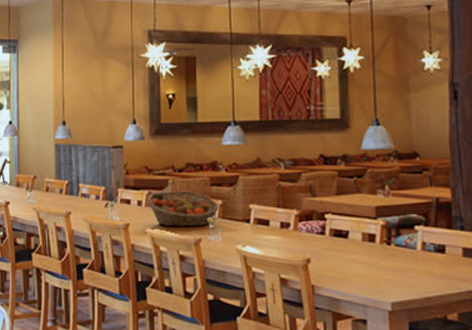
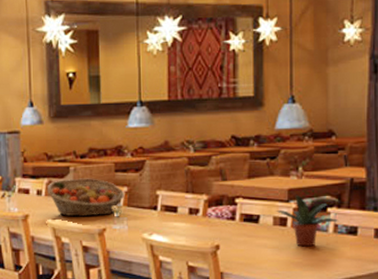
potted plant: none [365,212,427,263] -> present [276,194,339,247]

